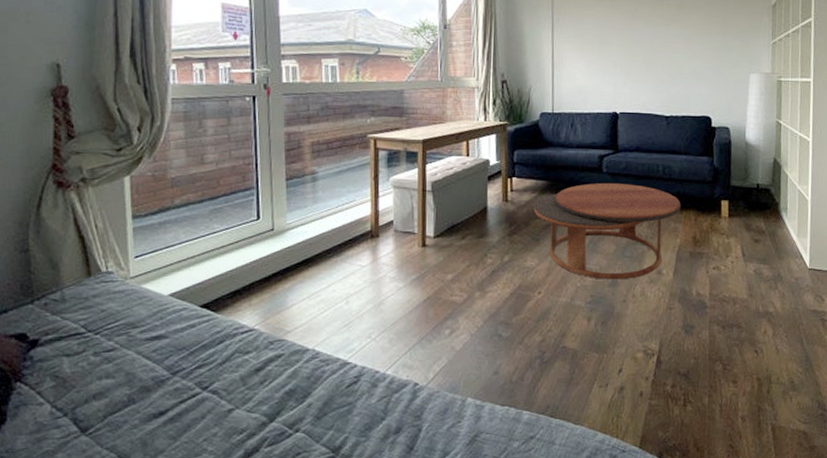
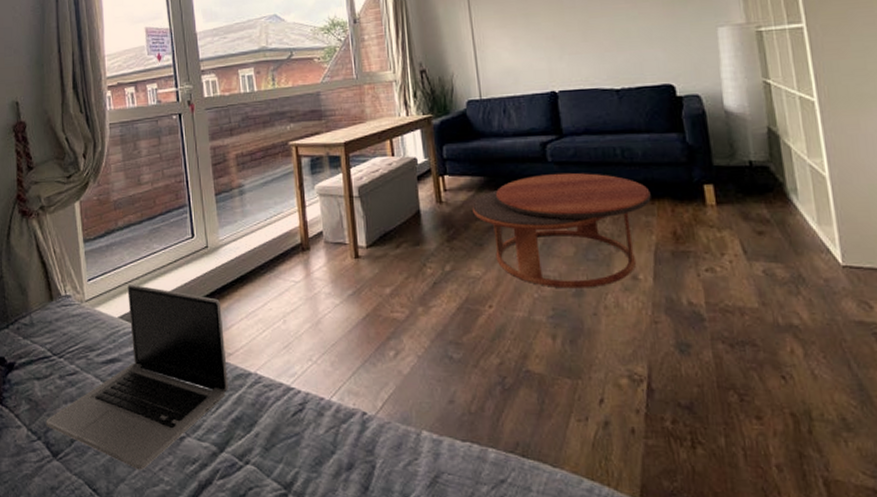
laptop: none [74,262,284,442] -> present [45,284,228,470]

